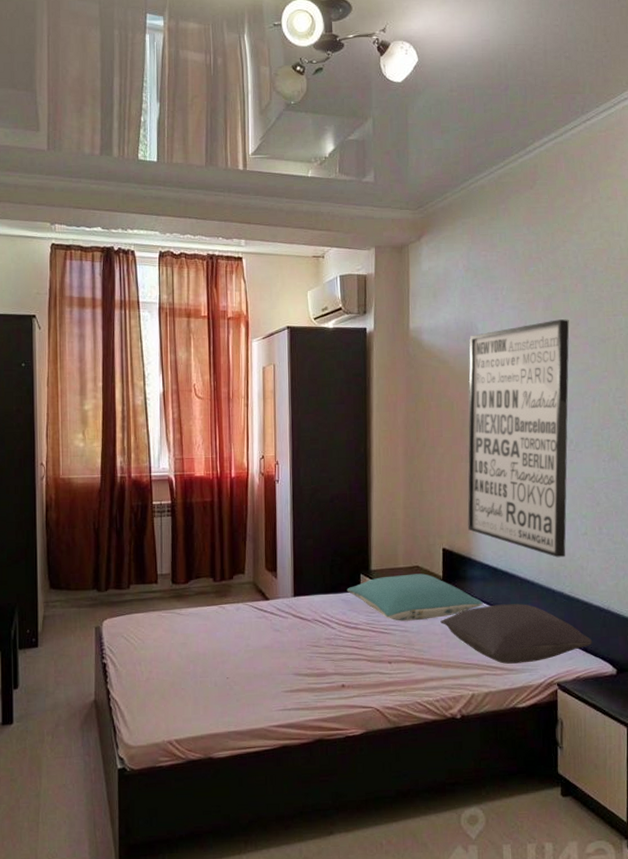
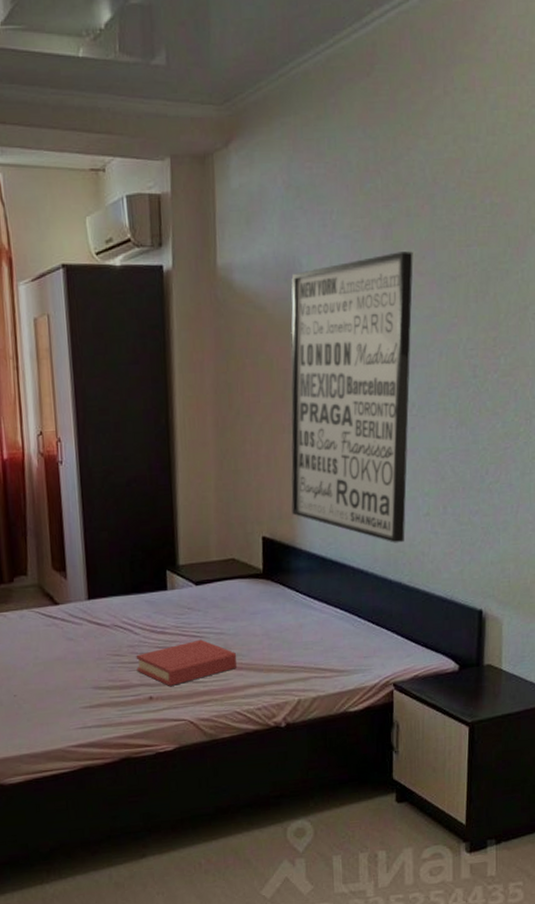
hardback book: none [332,635,419,676] -> present [136,639,237,686]
pillow: present [347,573,484,621] -> none [151,567,311,623]
pillow: present [440,604,593,664] -> none [261,597,434,665]

